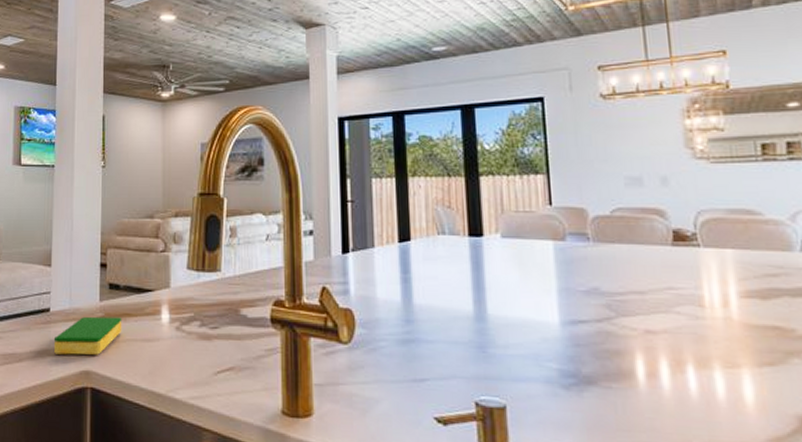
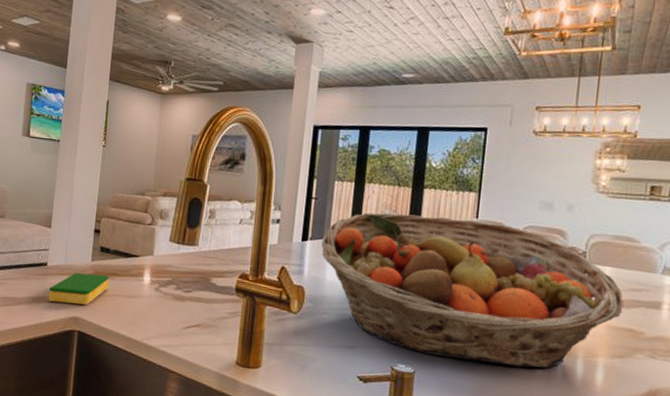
fruit basket: none [366,208,761,390] -> present [321,212,624,368]

